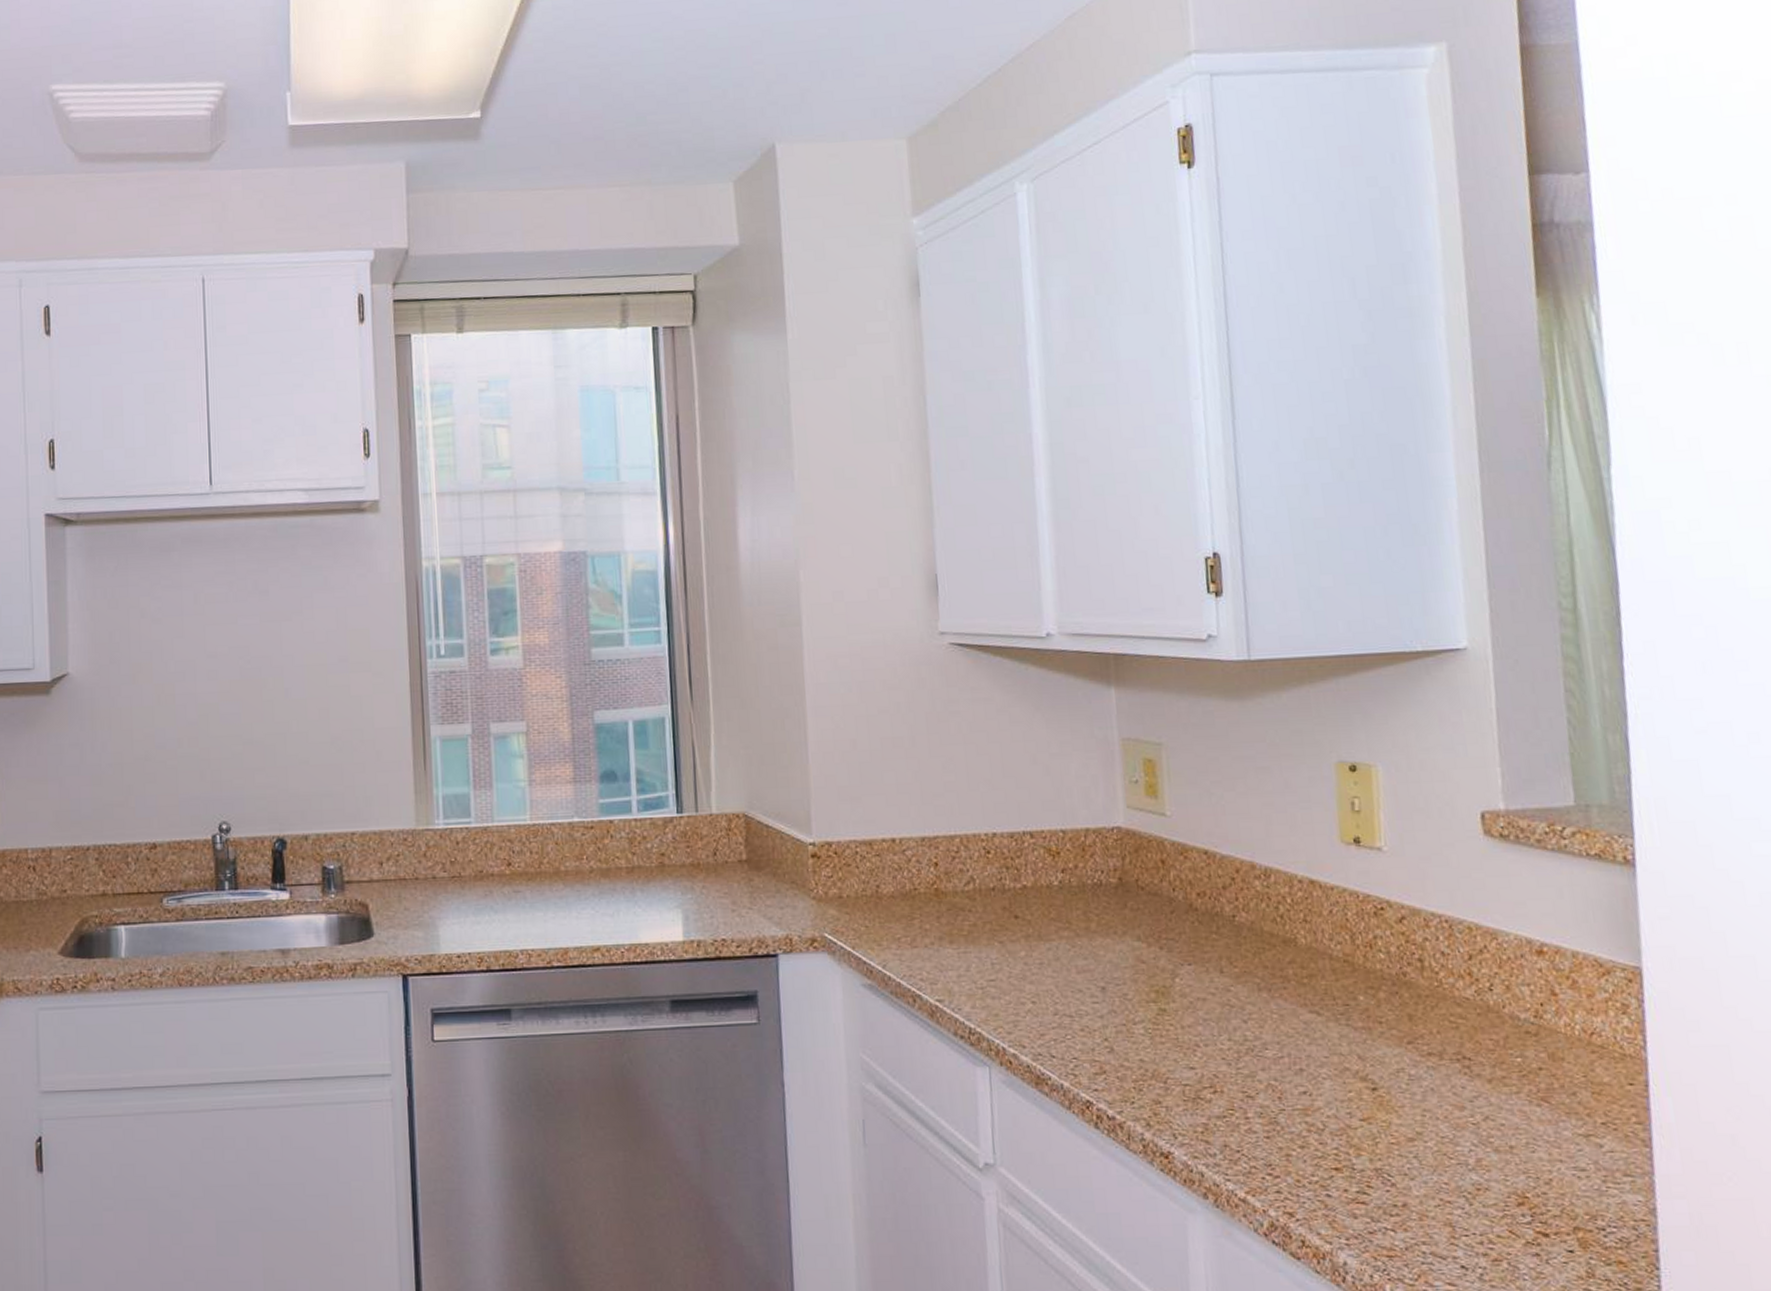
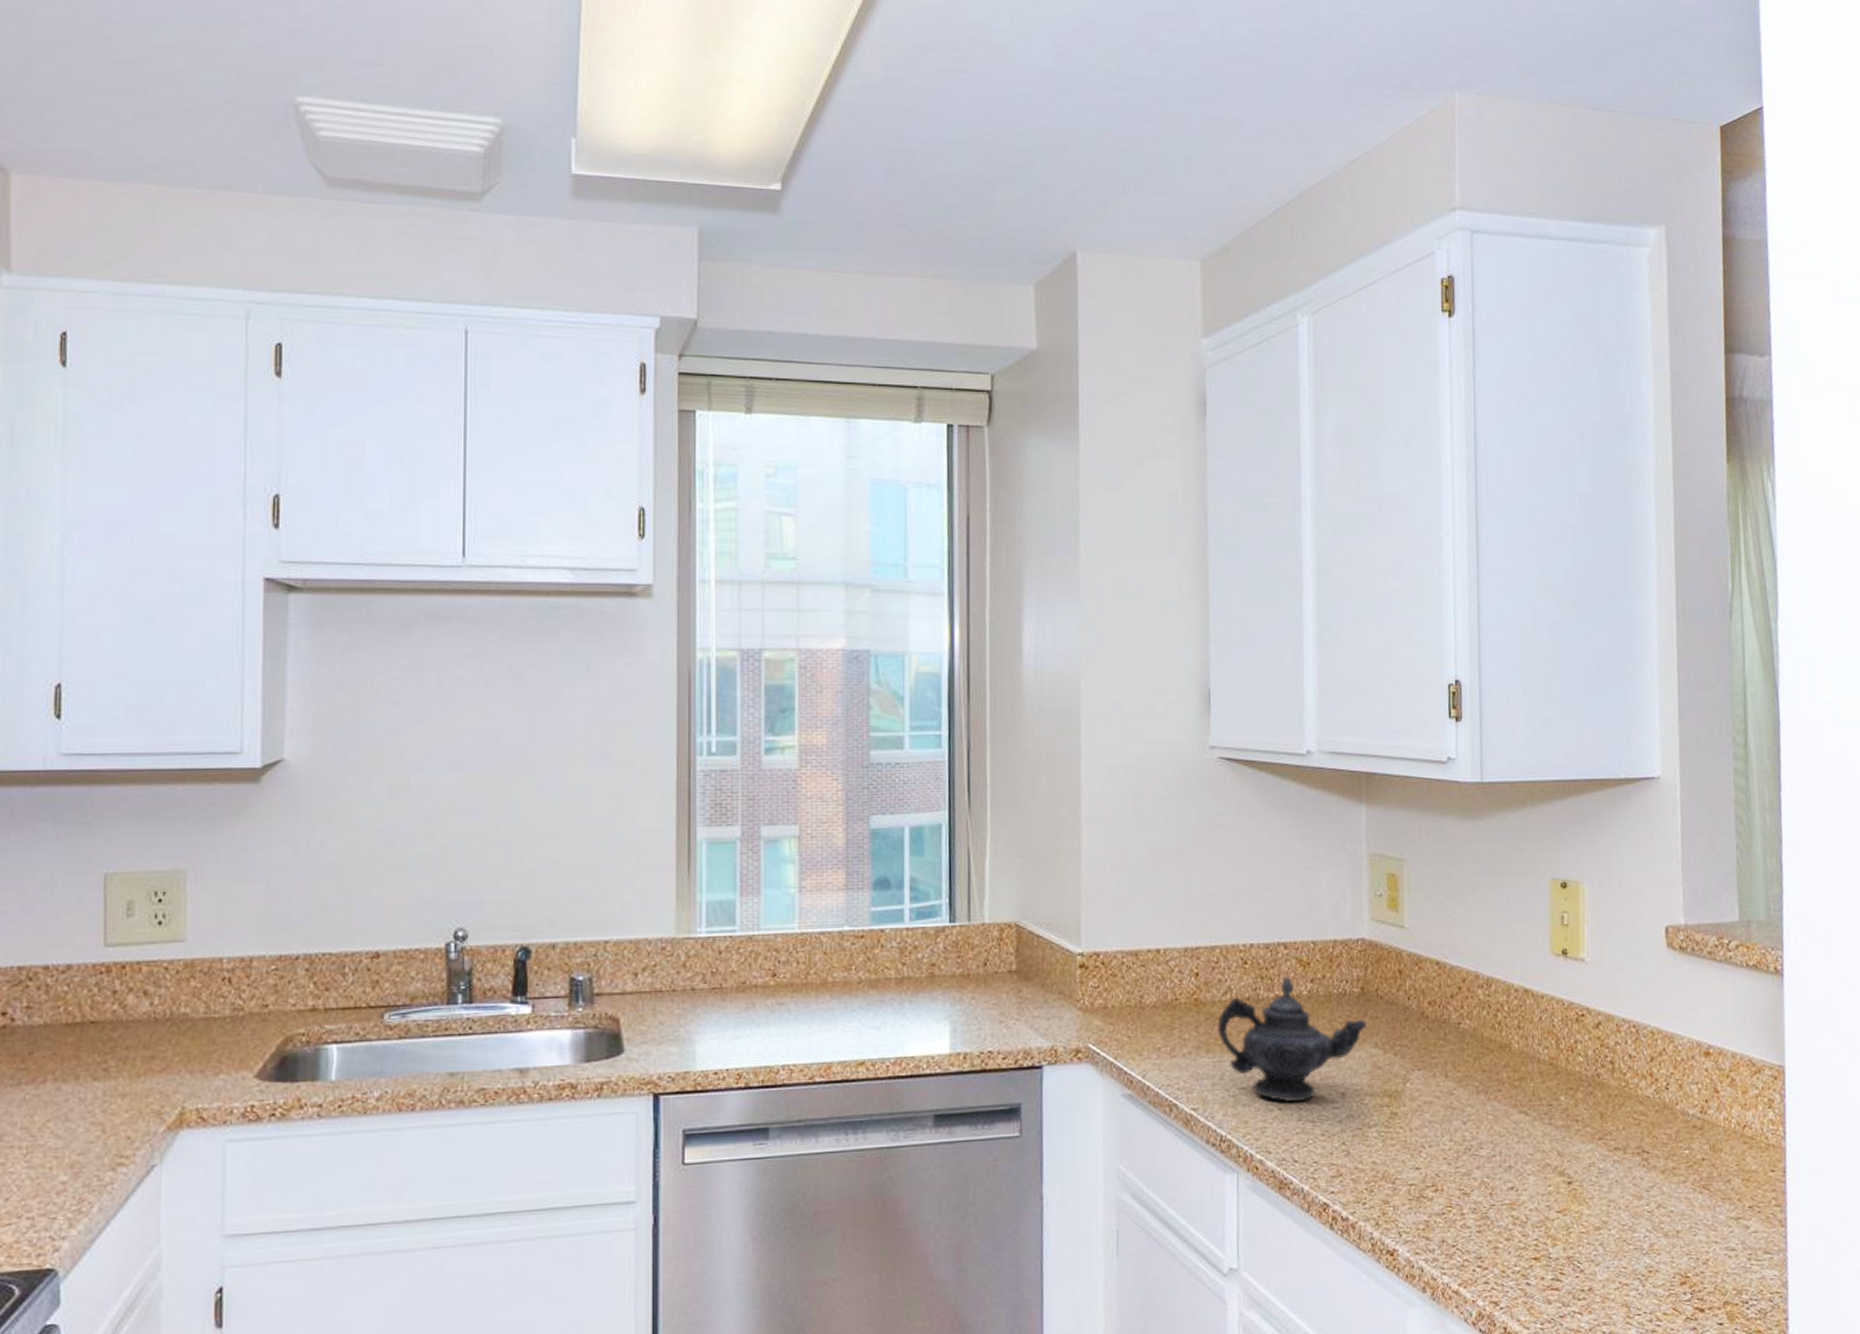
teapot: none [960,866,1127,996] -> present [1217,976,1367,1103]

